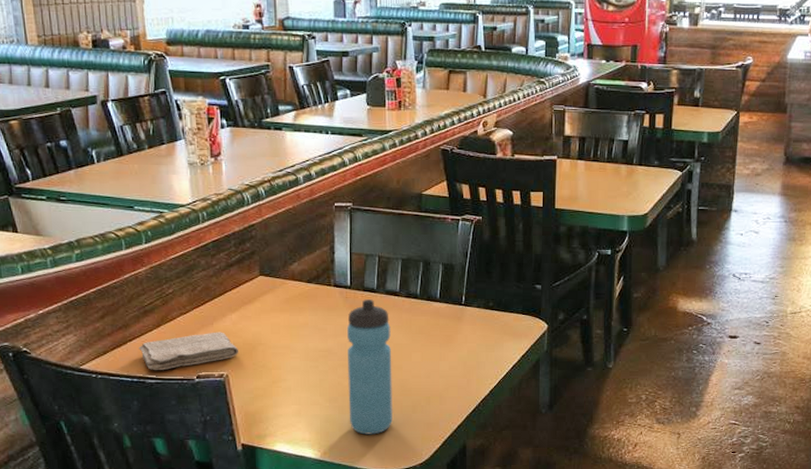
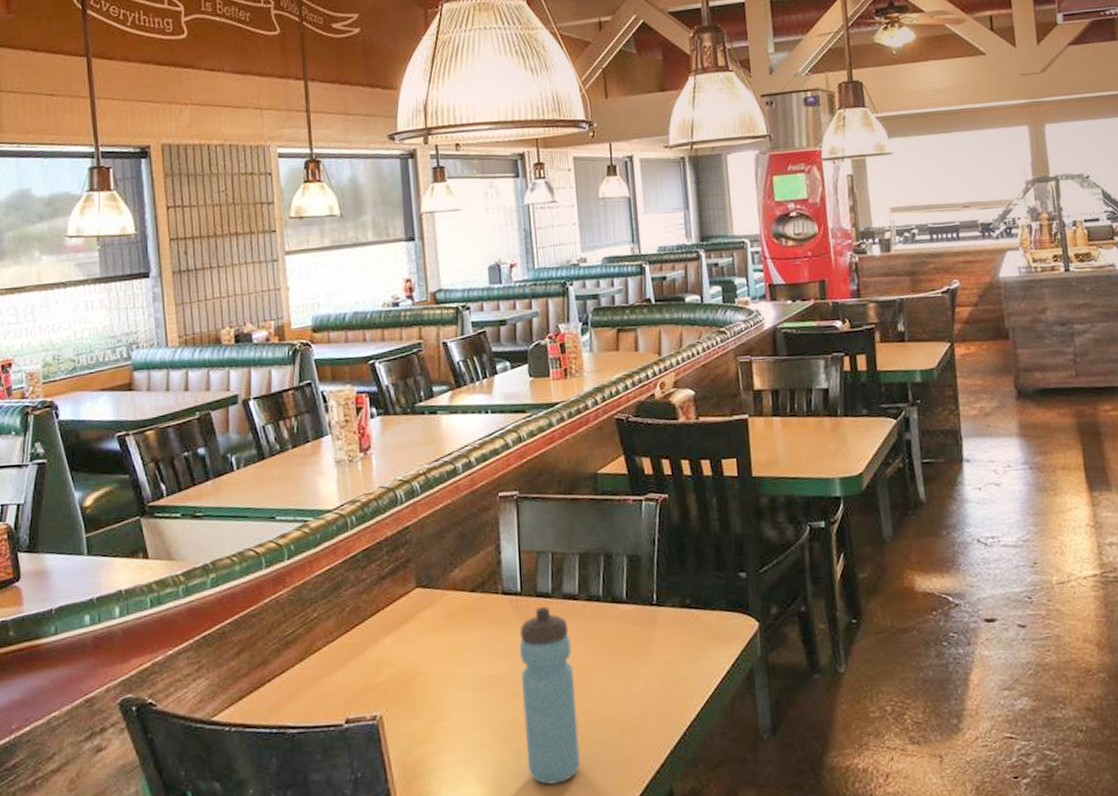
washcloth: present [139,332,239,371] -> none [279,661,395,718]

